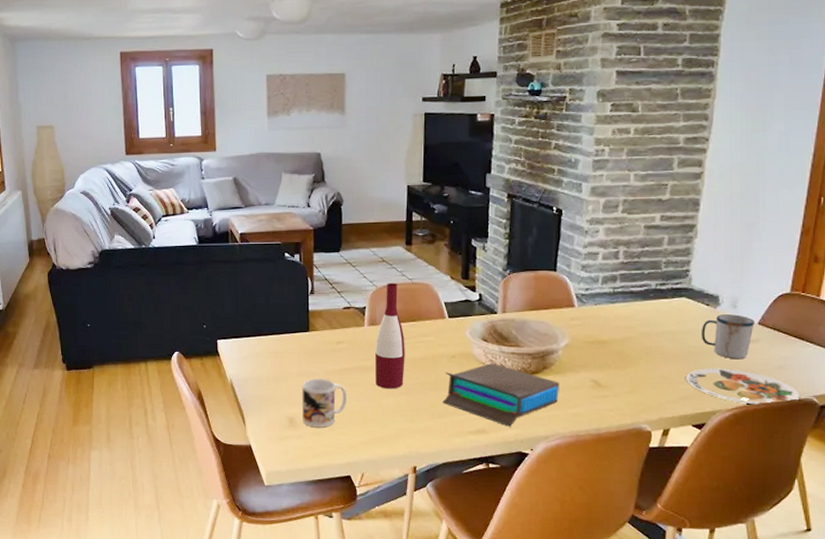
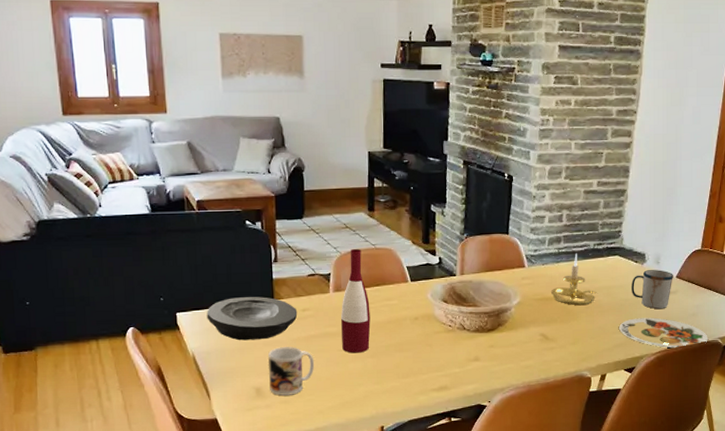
plate: none [245,327,332,370] -> present [207,297,298,341]
book: present [443,363,560,427] -> none [407,323,513,382]
candle holder: none [604,293,659,351] -> present [550,253,597,306]

